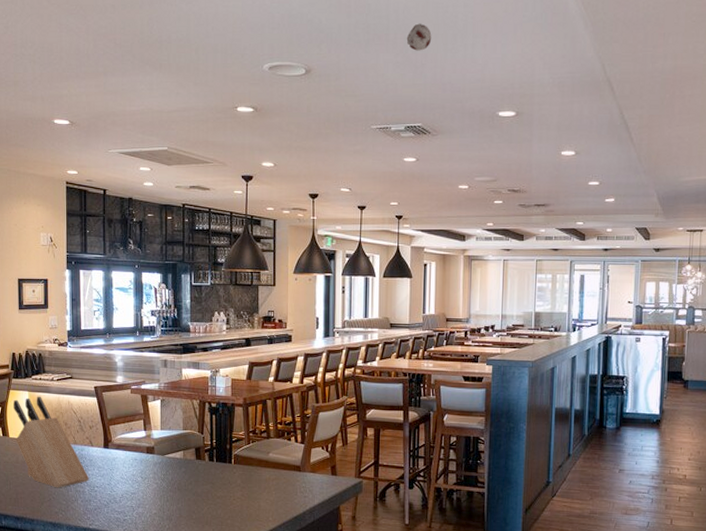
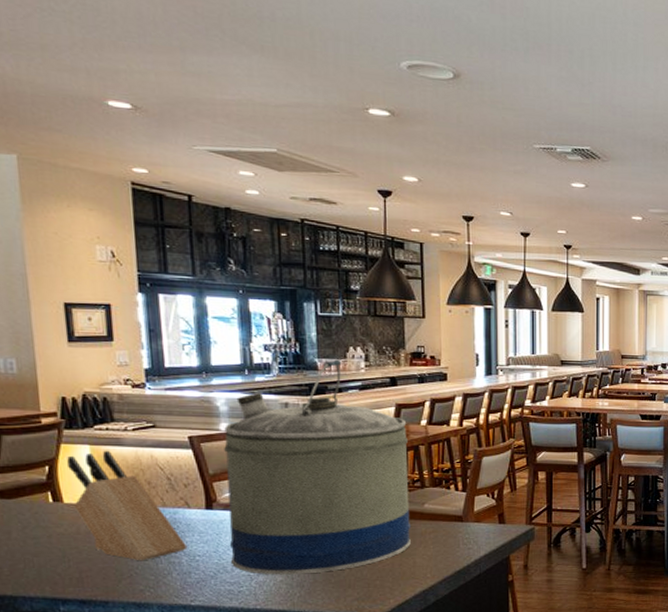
water jug: none [119,323,258,509] -> present [224,359,412,575]
smoke detector: present [406,23,432,51] -> none [571,37,599,68]

